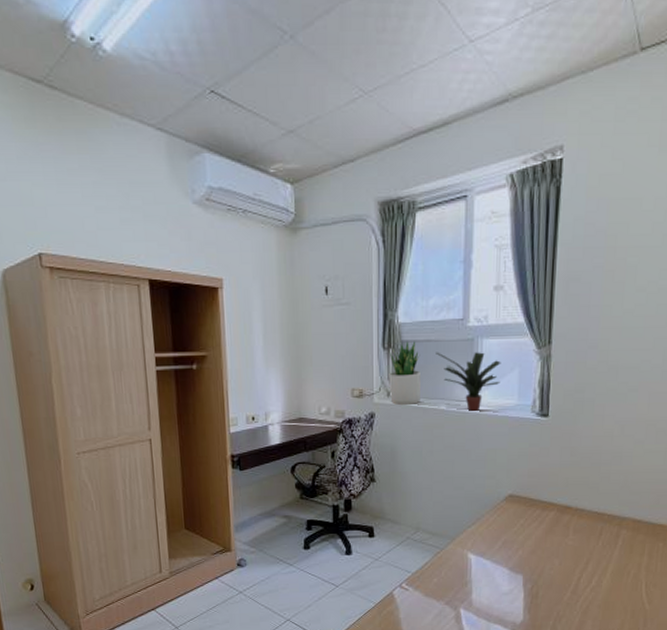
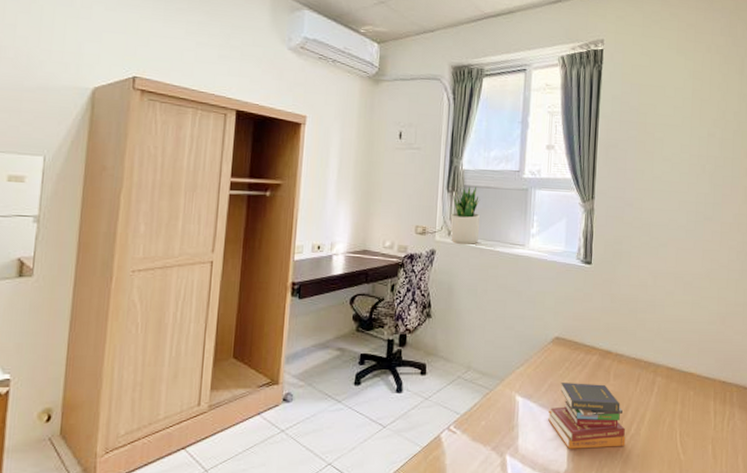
potted plant: present [436,352,501,411] -> none [494,198,551,255]
books: none [503,539,586,602] -> present [548,383,626,449]

